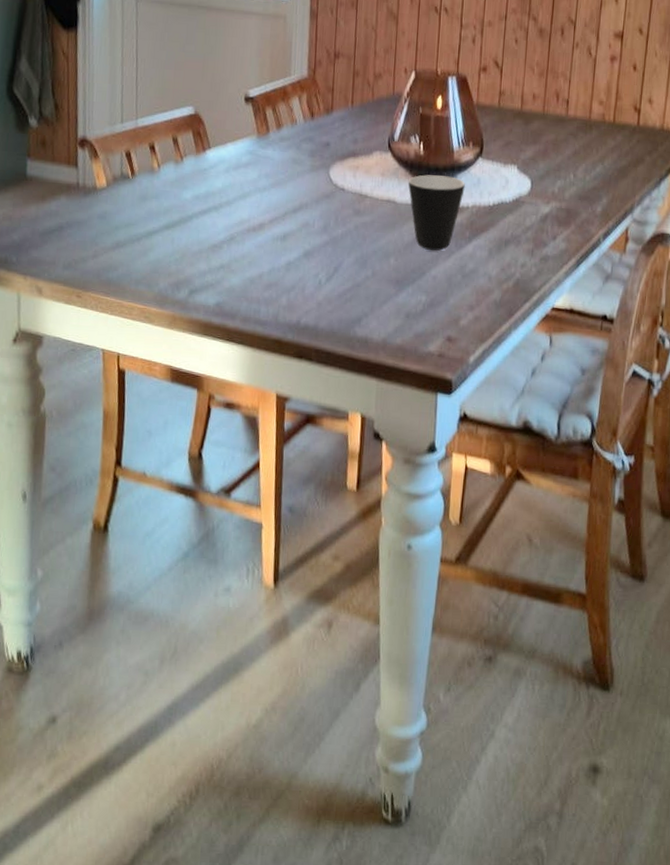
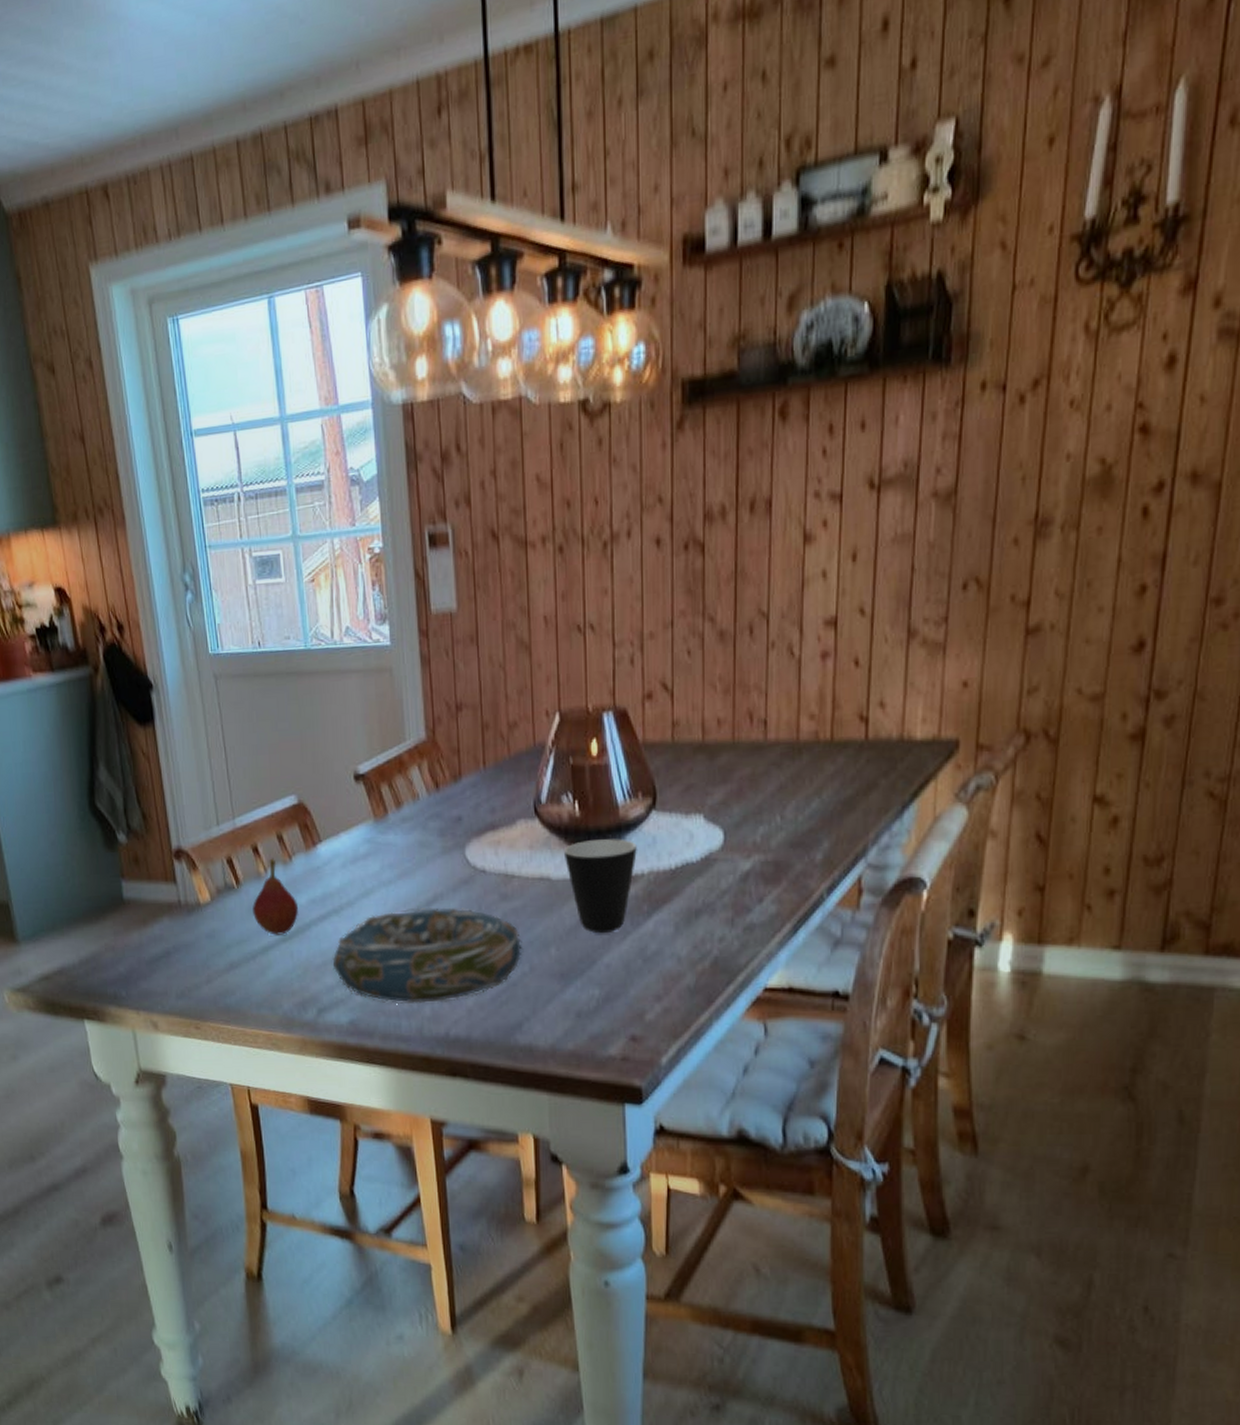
fruit: none [143,156,184,223] -> present [253,858,299,935]
decorative bowl: none [207,213,369,295] -> present [332,907,524,1004]

